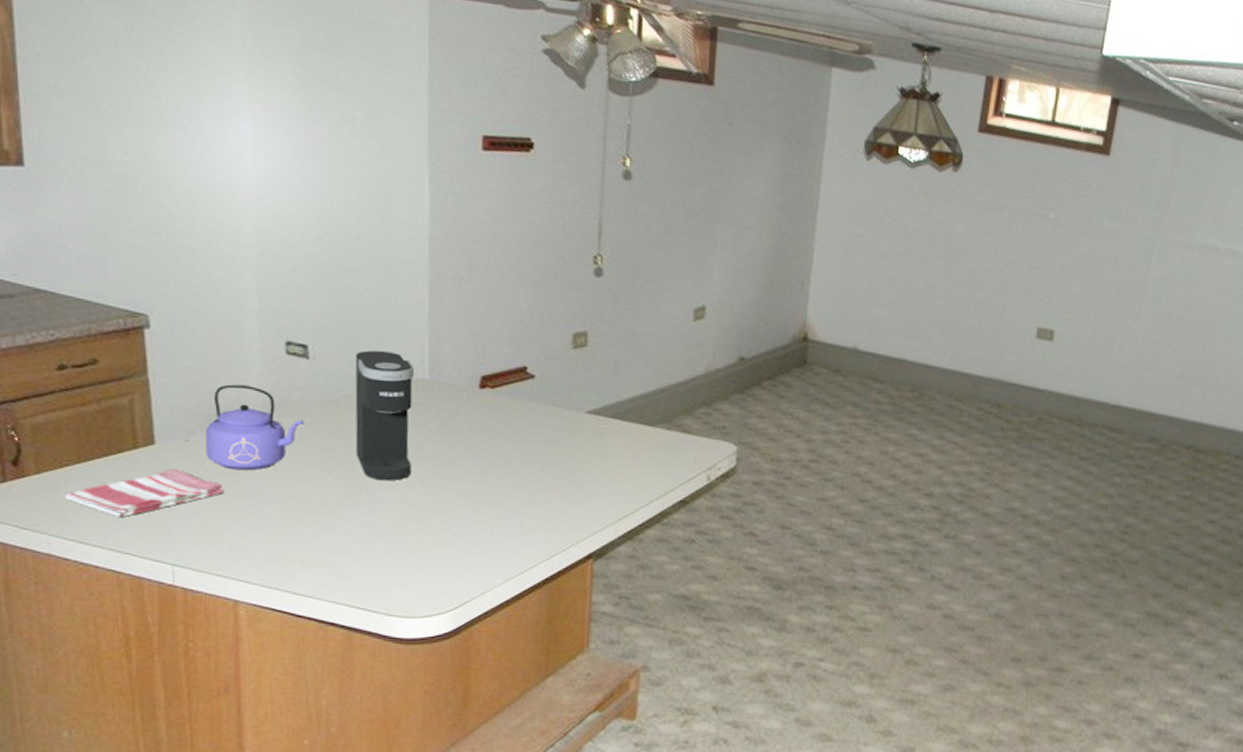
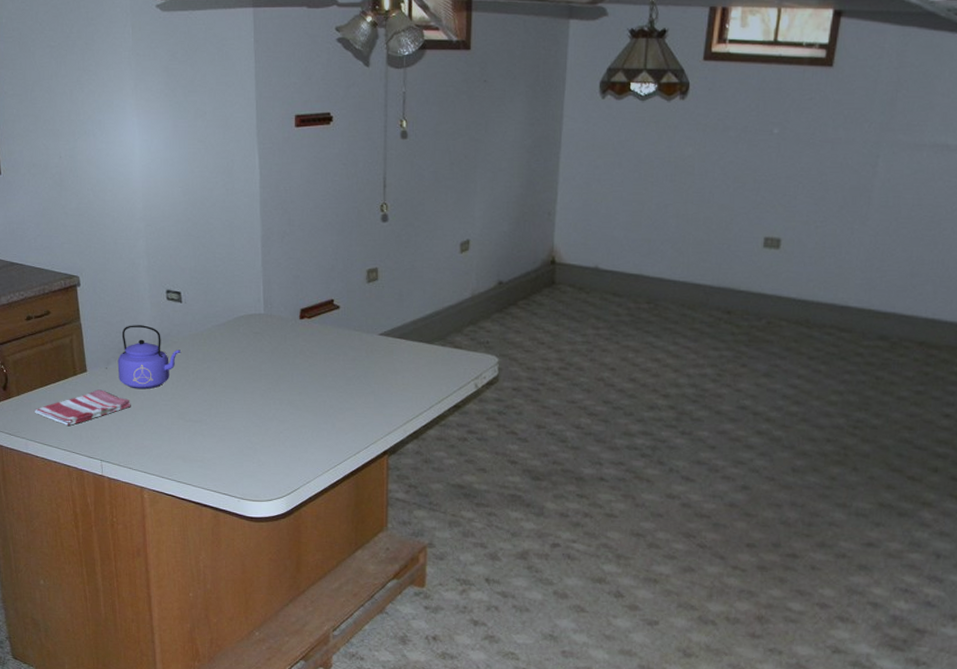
coffee maker: present [355,350,415,481] -> none [212,293,254,395]

